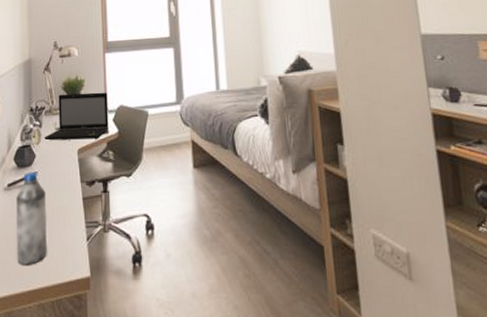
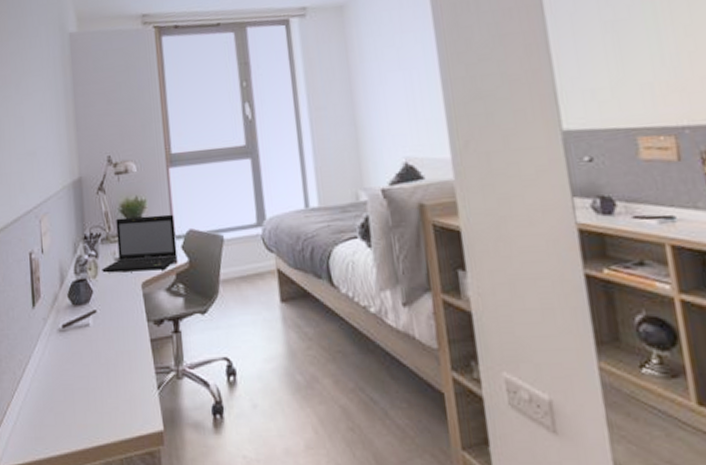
water bottle: present [15,171,48,265] -> none [72,309,112,418]

